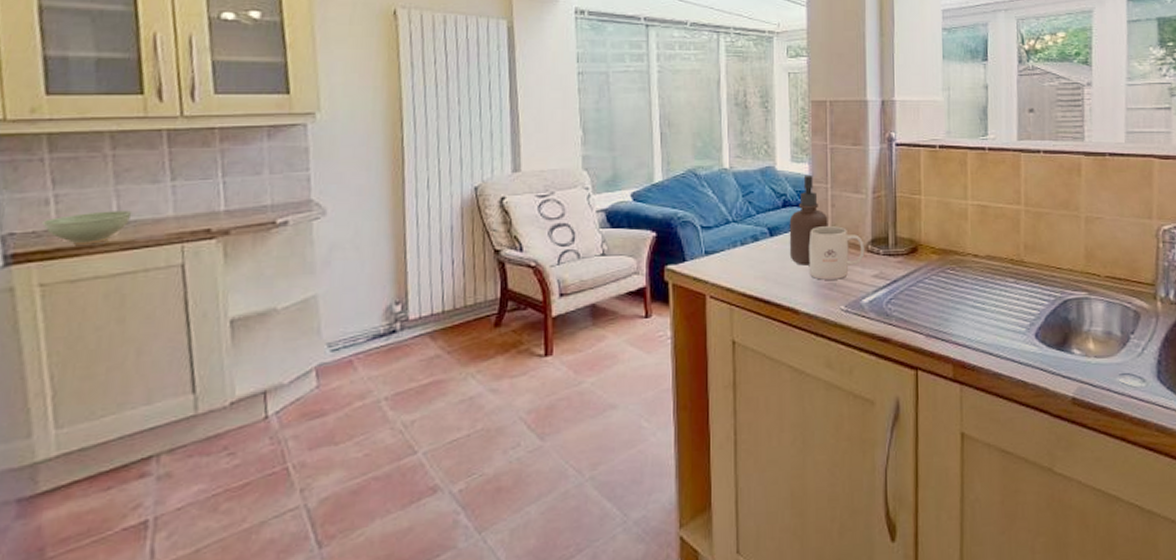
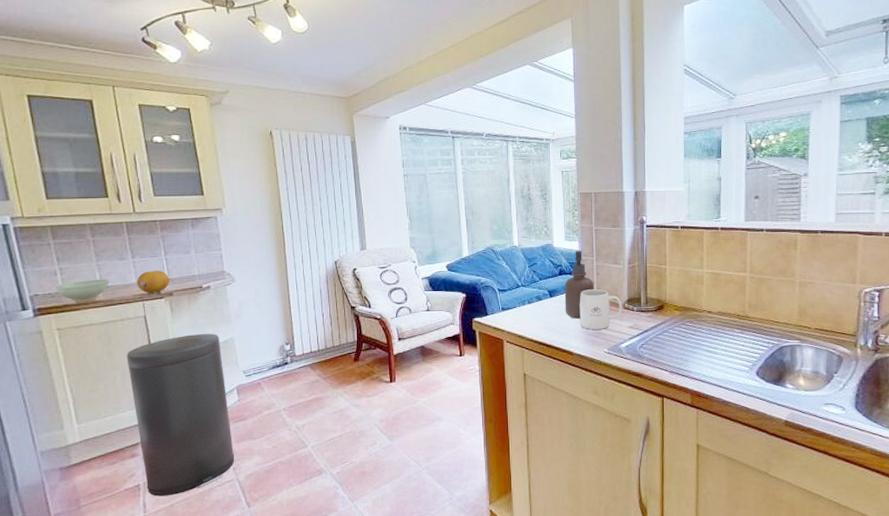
pedal bin: none [147,288,305,538] -> present [127,333,235,496]
fruit: none [175,197,228,230] -> present [137,270,170,293]

